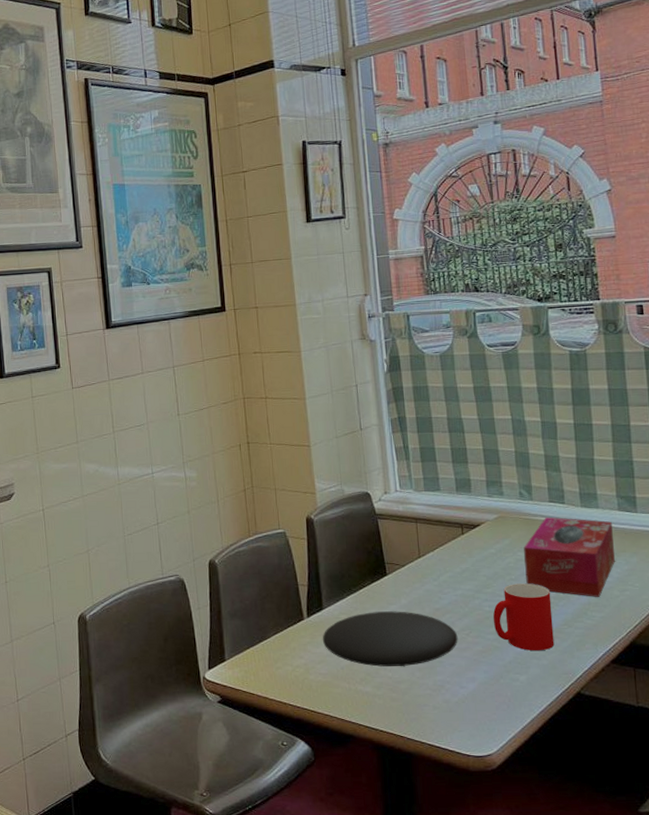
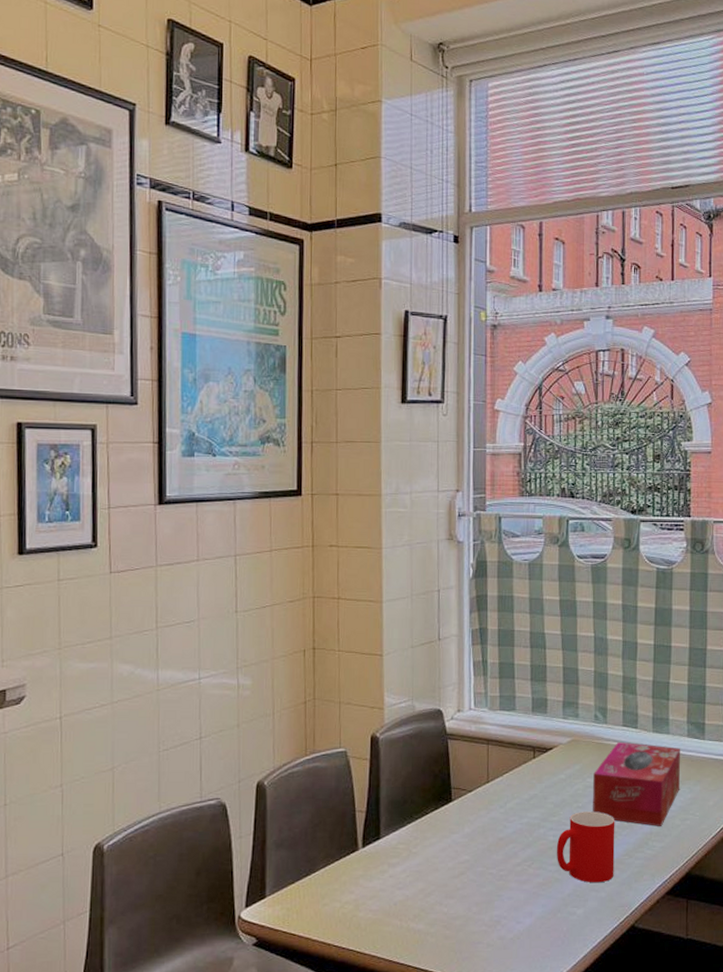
plate: present [322,611,458,667] -> none [376,840,519,902]

